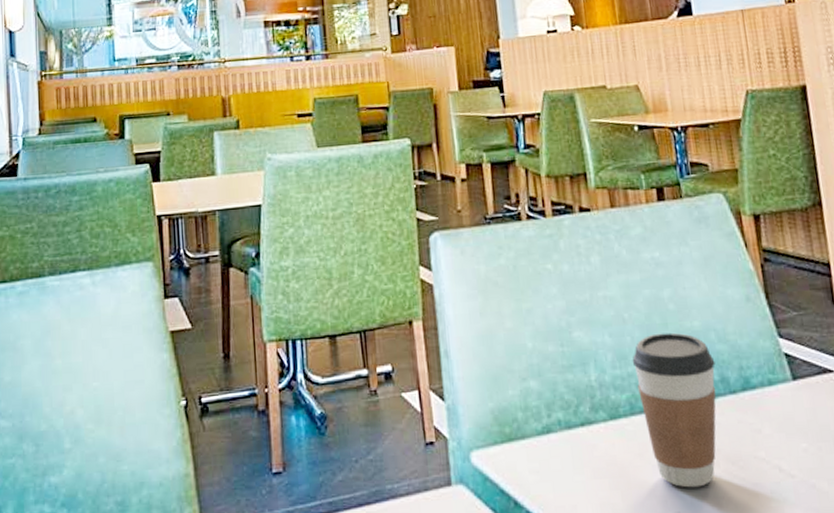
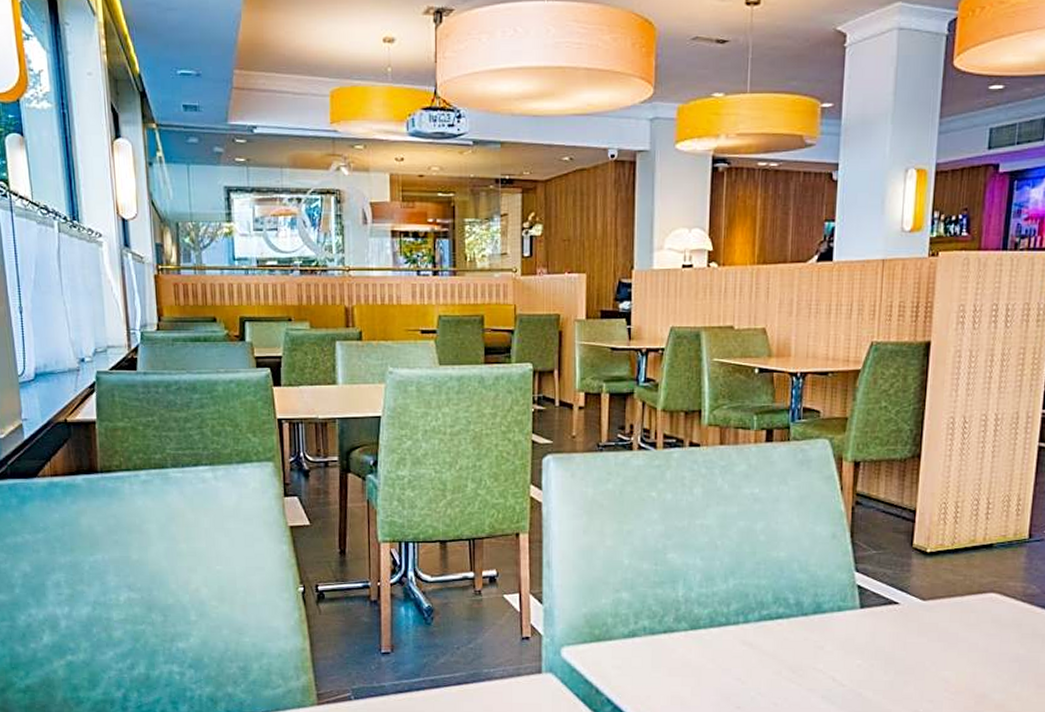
coffee cup: present [632,332,716,488] -> none [718,560,793,689]

